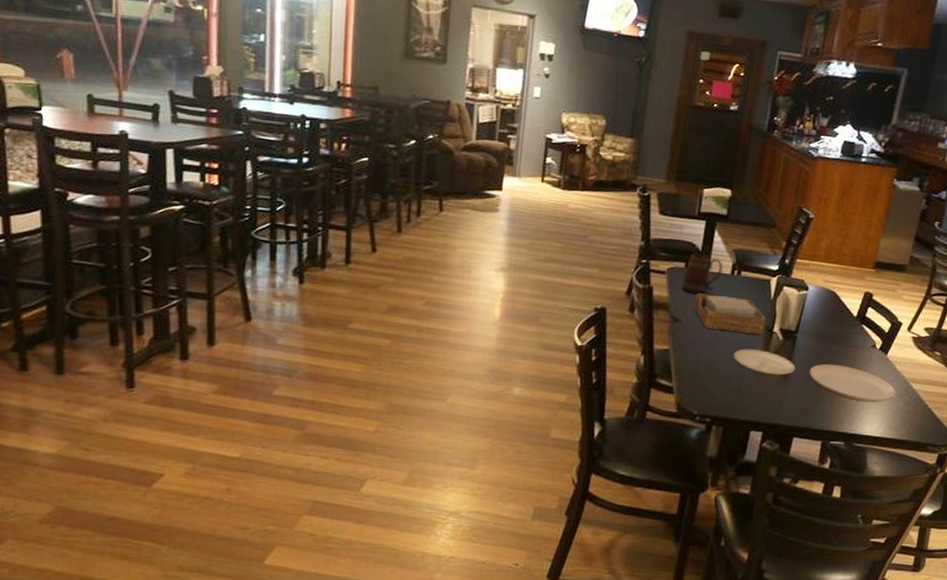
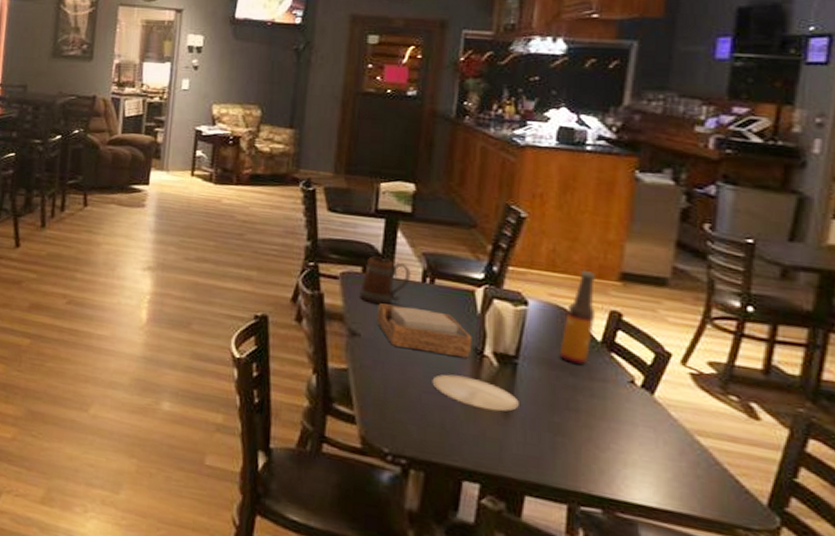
plate: present [809,363,896,402] -> none [539,400,673,459]
beer bottle: none [826,260,858,336] -> present [559,269,596,365]

